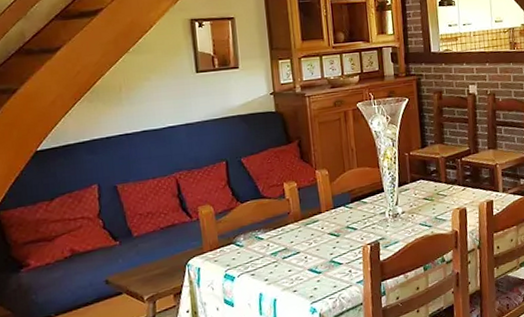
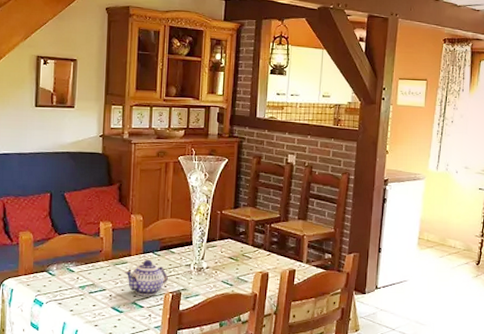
teapot: none [316,213,364,253] -> present [124,259,168,296]

